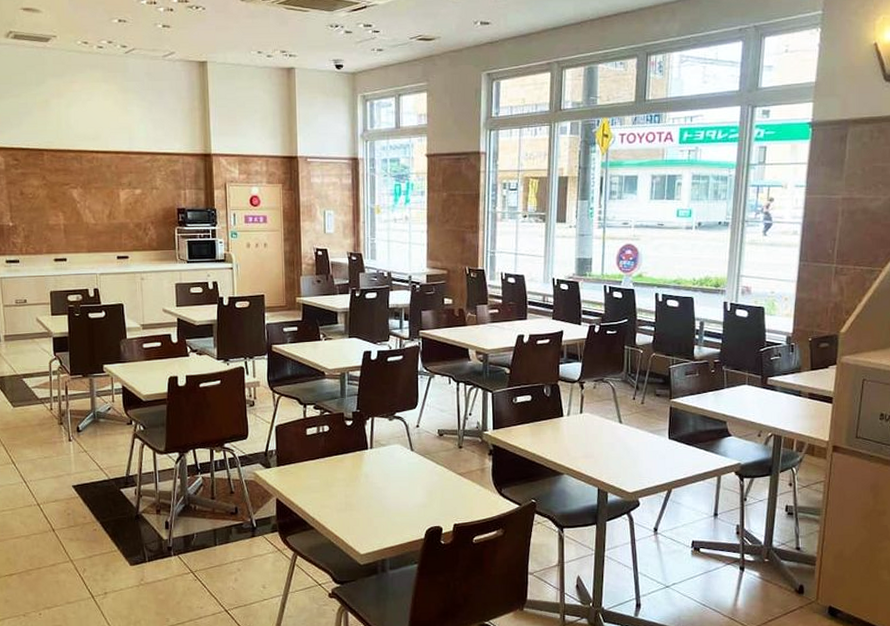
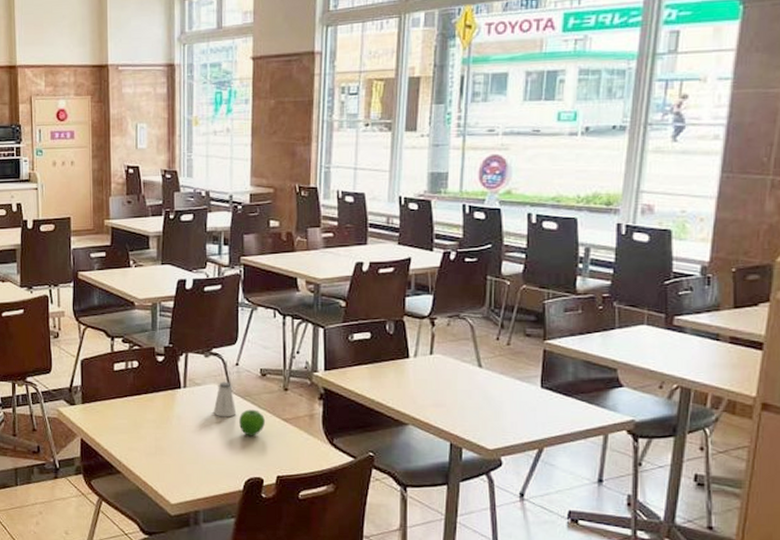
saltshaker: none [397,442,418,474] -> present [213,382,237,417]
apple: none [420,466,444,490] -> present [239,409,266,437]

